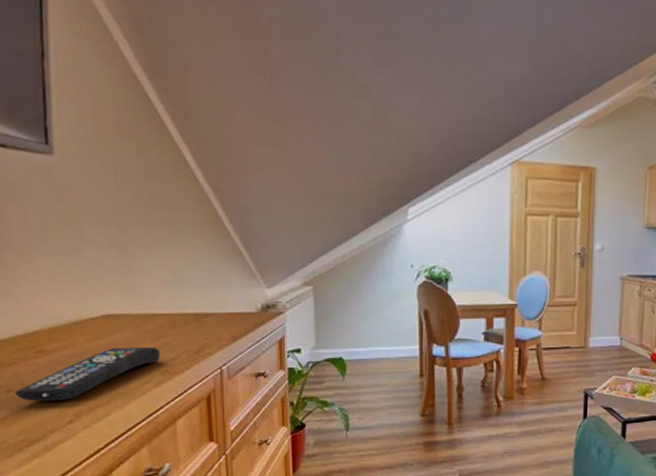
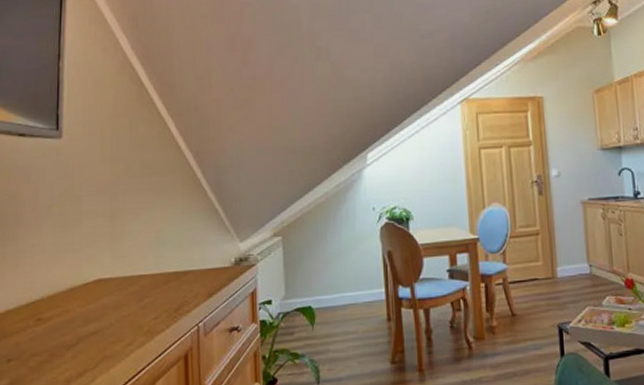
remote control: present [15,346,161,402] -> none [15,308,144,370]

